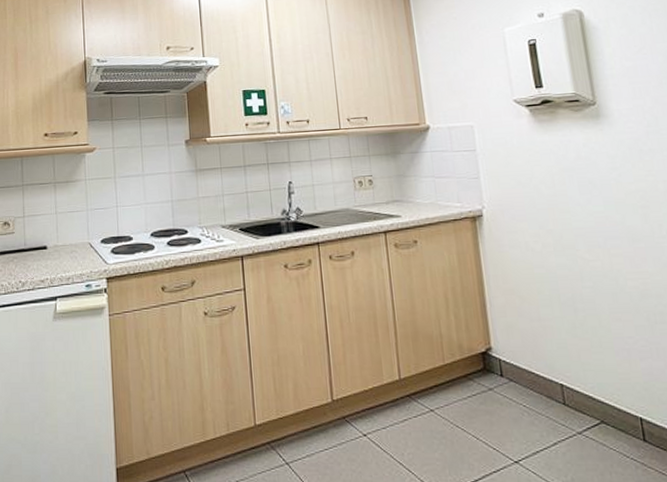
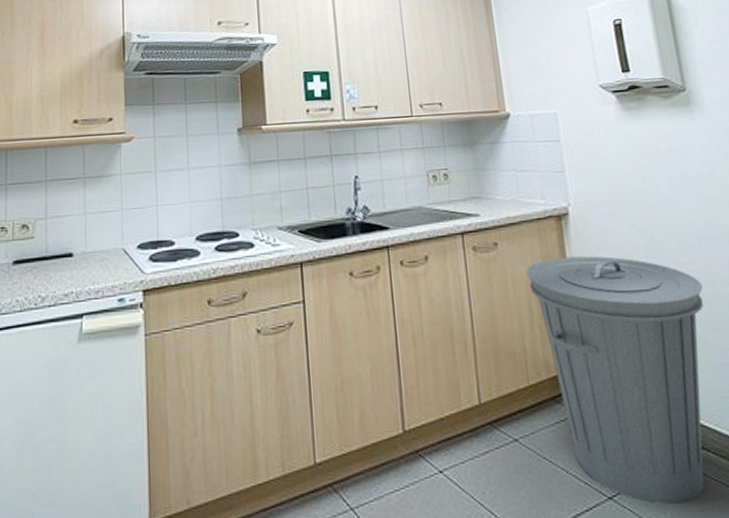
trash can: none [443,253,608,468] -> present [526,256,705,504]

